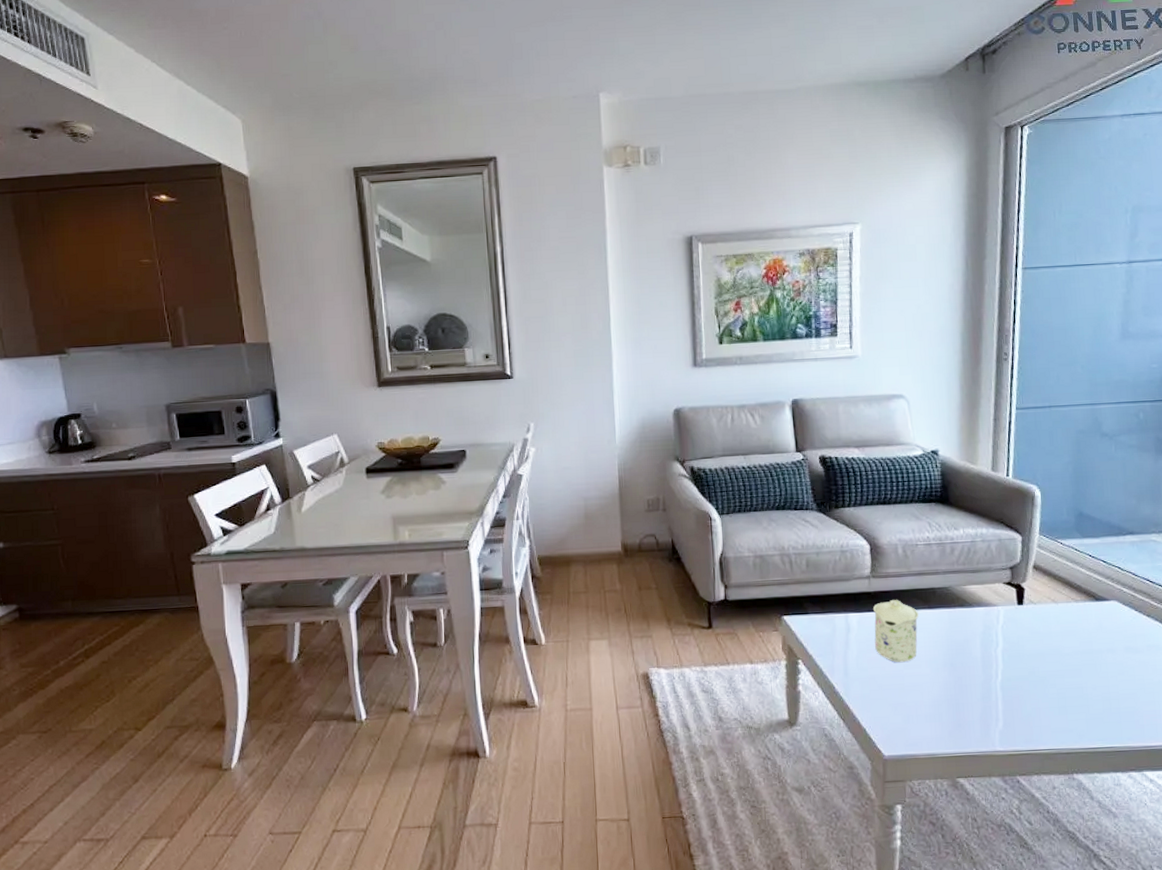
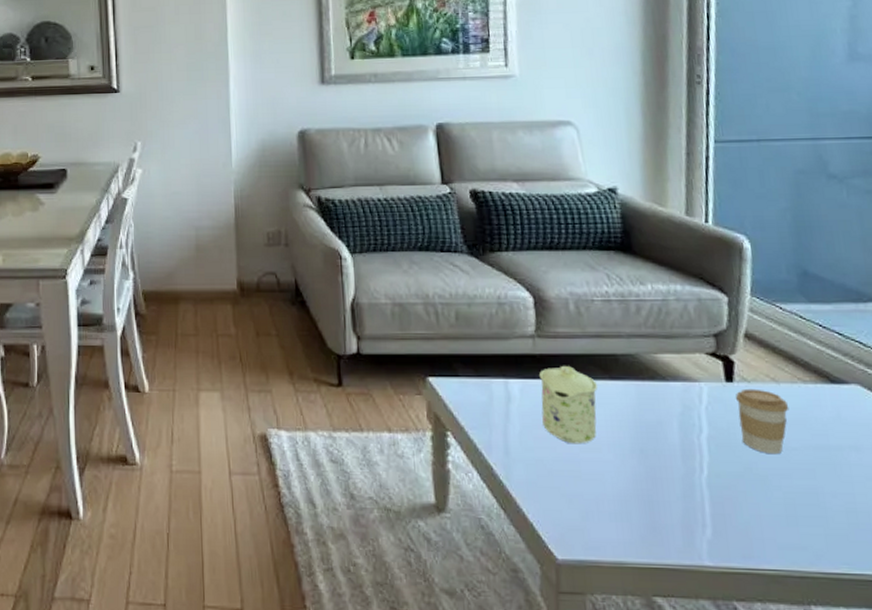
coffee cup: none [1024,609,1064,660] -> present [735,388,789,455]

